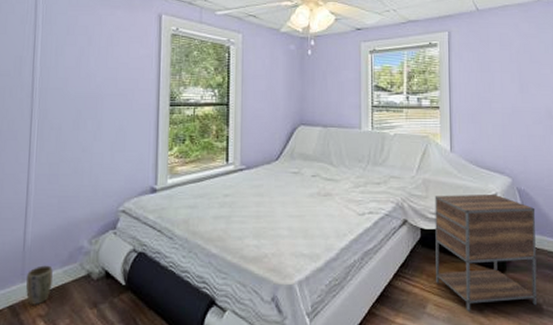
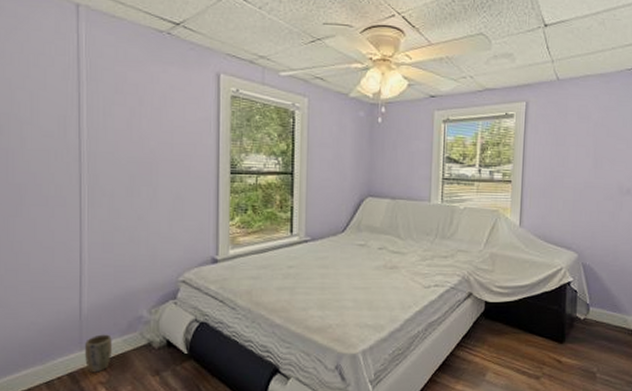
nightstand: present [435,193,538,312] -> none [497,268,598,380]

